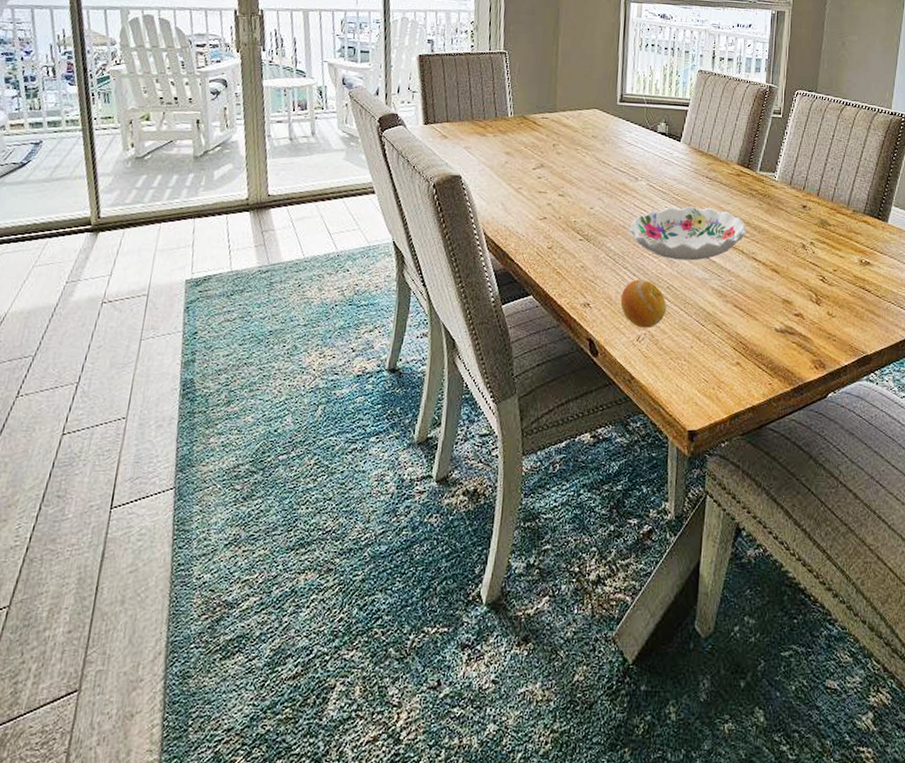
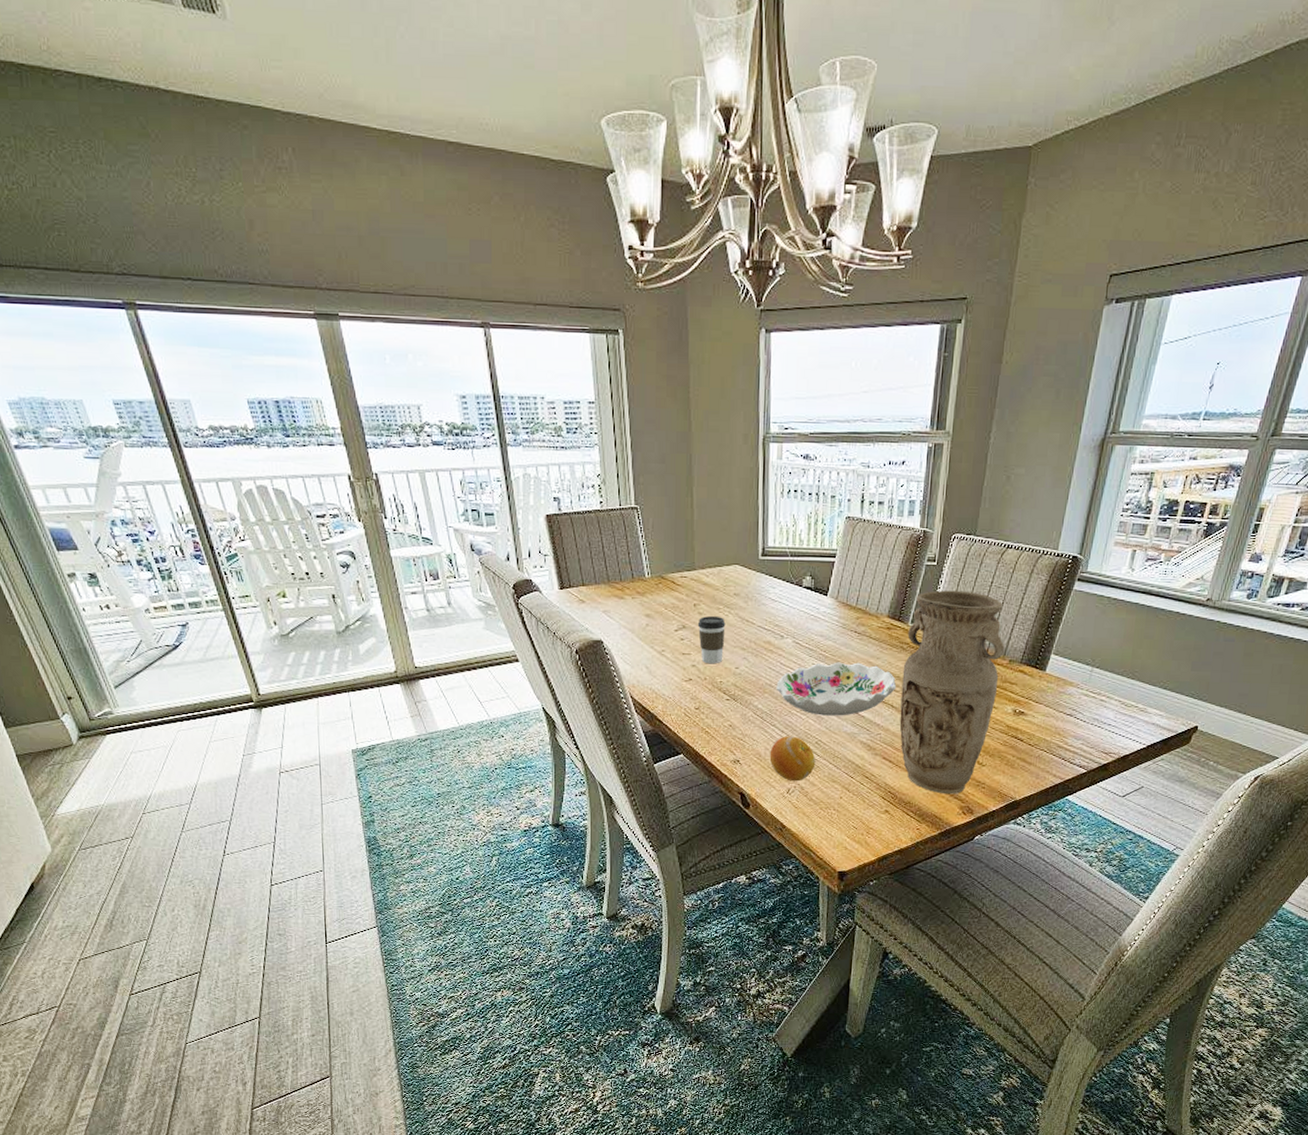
coffee cup: none [555,156,583,204] -> present [697,615,726,664]
vase: none [750,141,848,347] -> present [899,590,1005,795]

